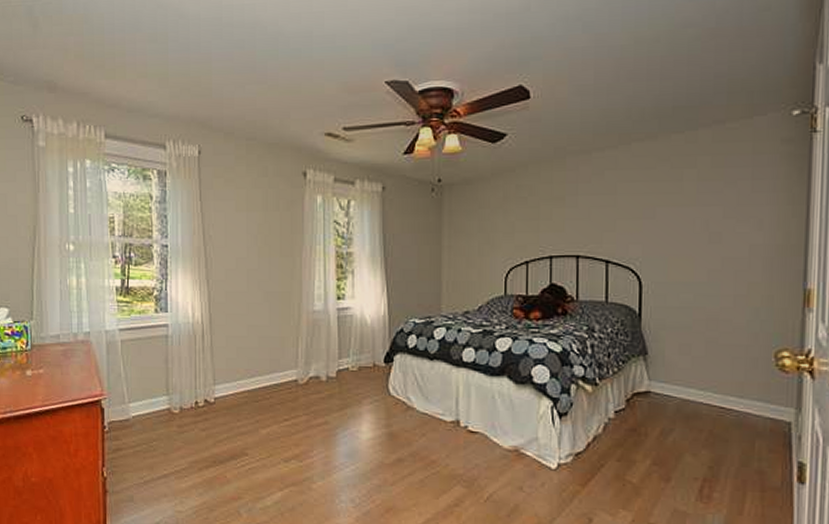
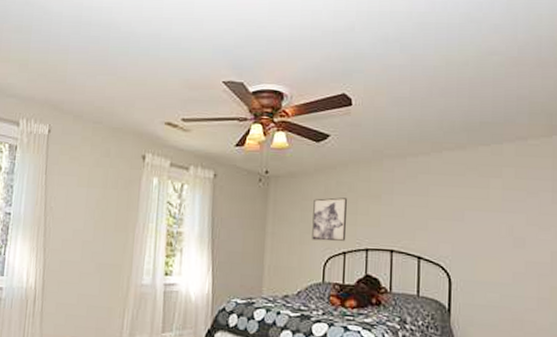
wall art: none [491,203,529,251] -> present [312,197,347,241]

